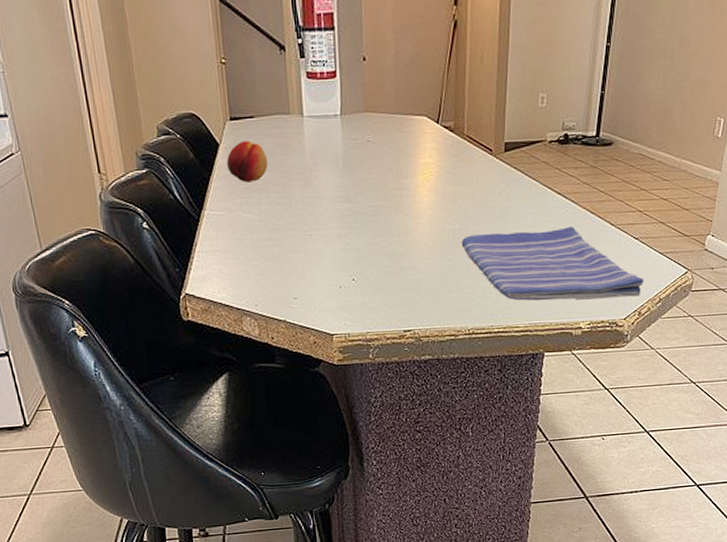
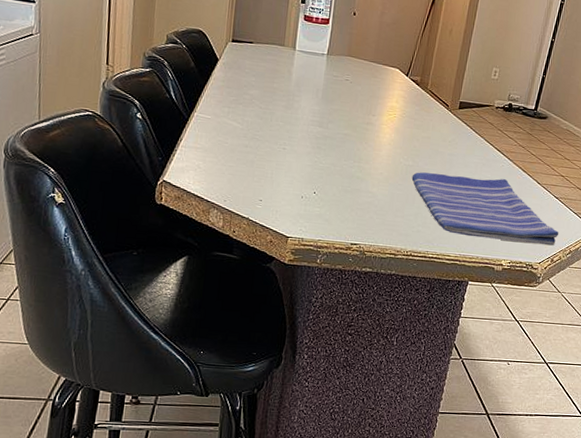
fruit: present [227,140,268,183] -> none [222,60,259,96]

